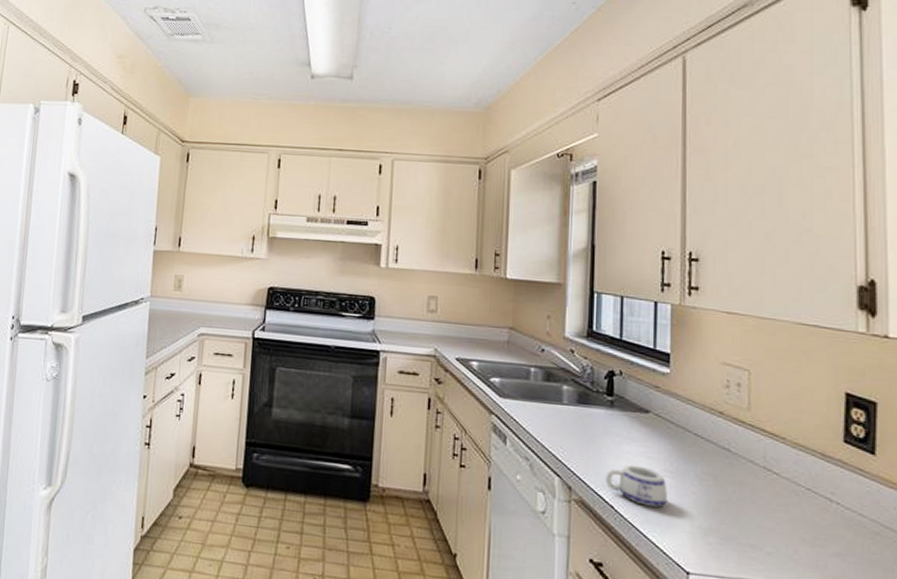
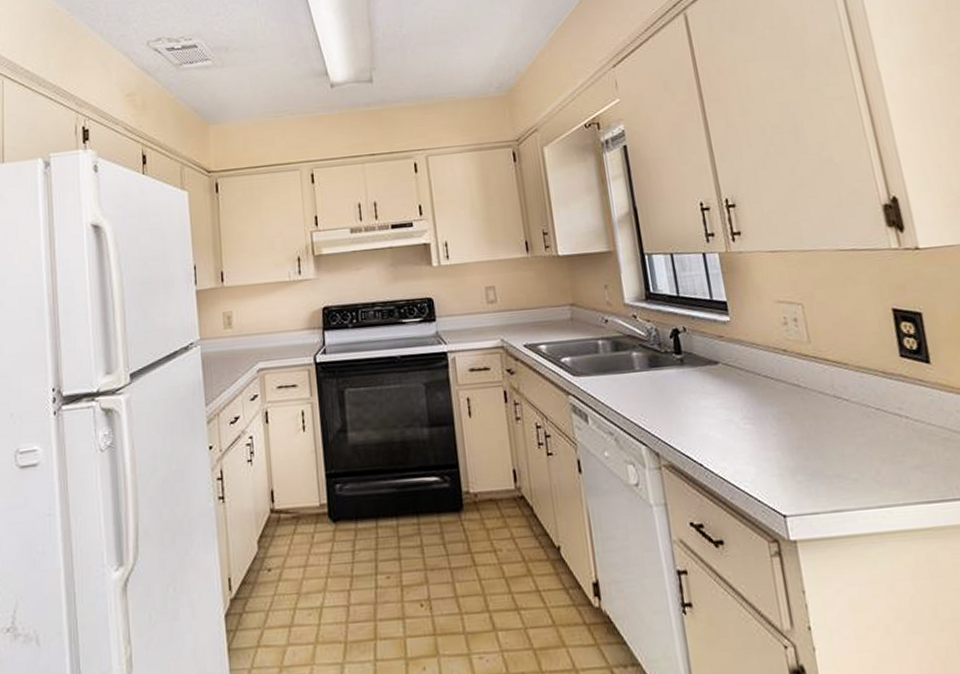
mug: present [606,464,667,507] -> none [689,418,752,457]

